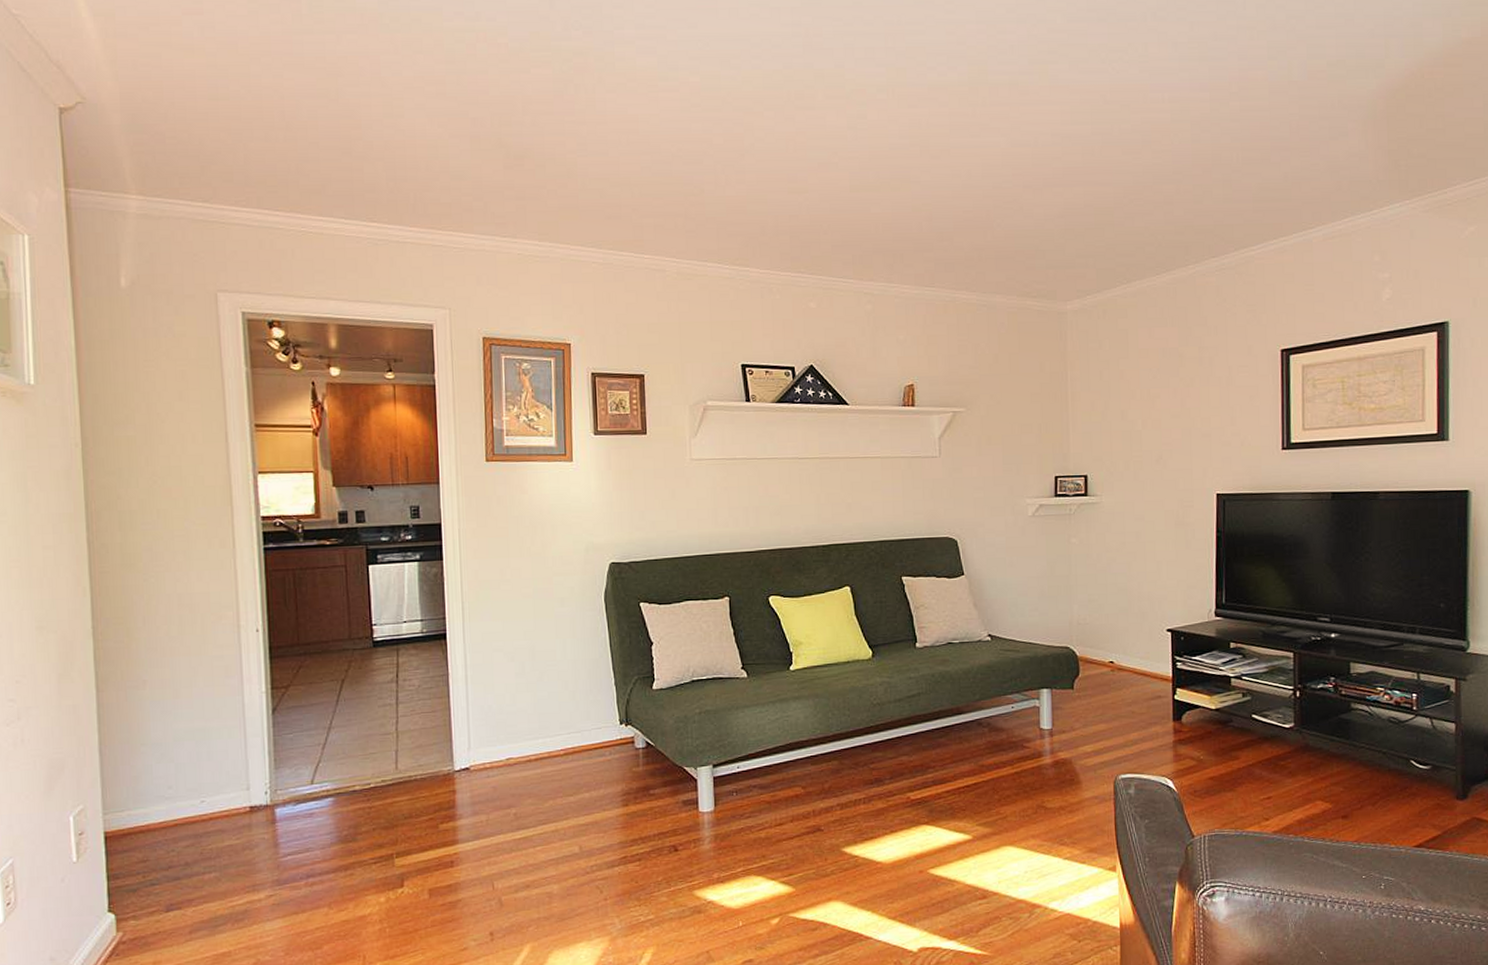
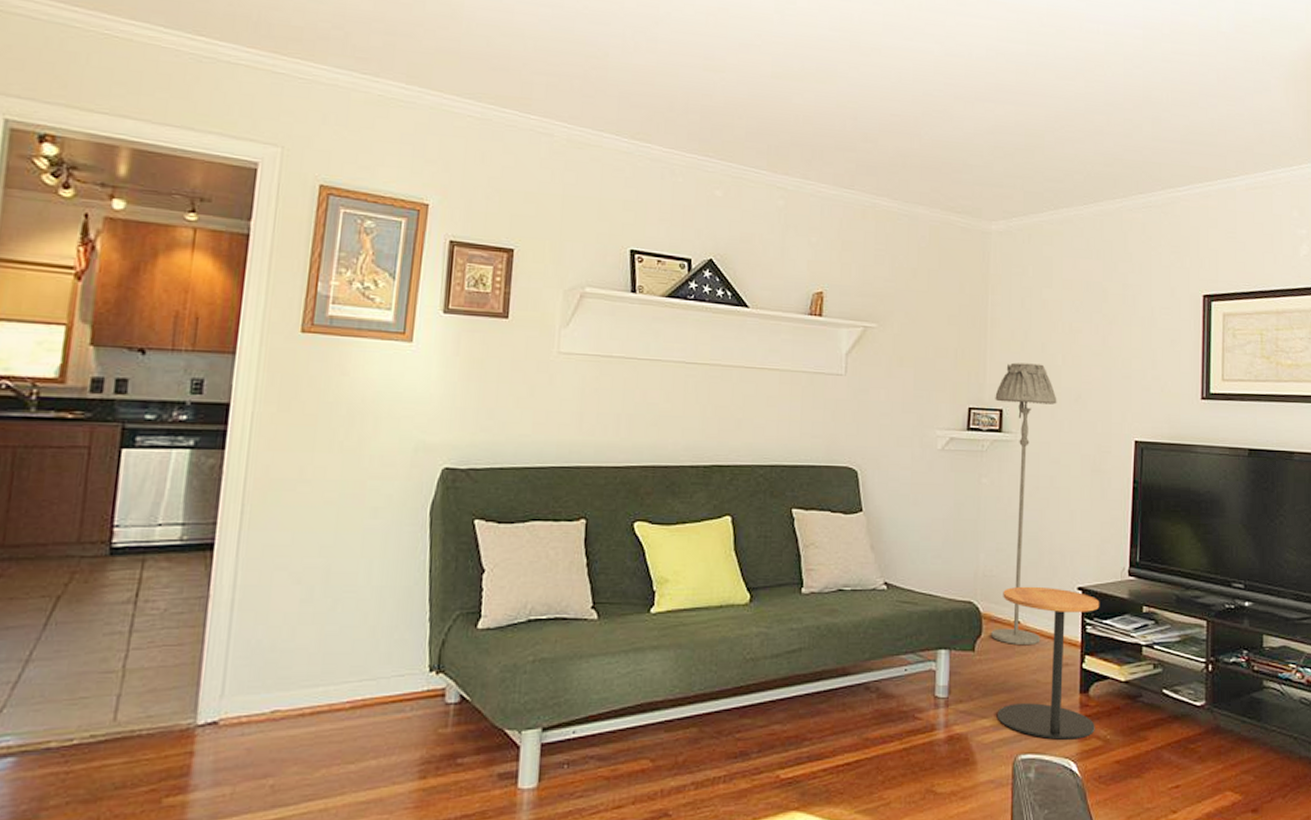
floor lamp: none [1079,430,1139,682] -> present [991,362,1057,644]
side table: none [1097,630,1189,761] -> present [998,586,1100,740]

